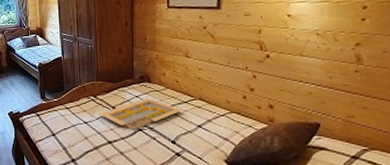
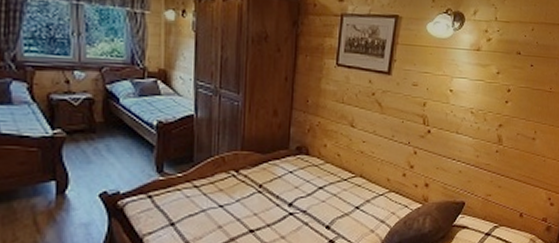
serving tray: present [99,98,182,130] -> none [241,174,341,214]

